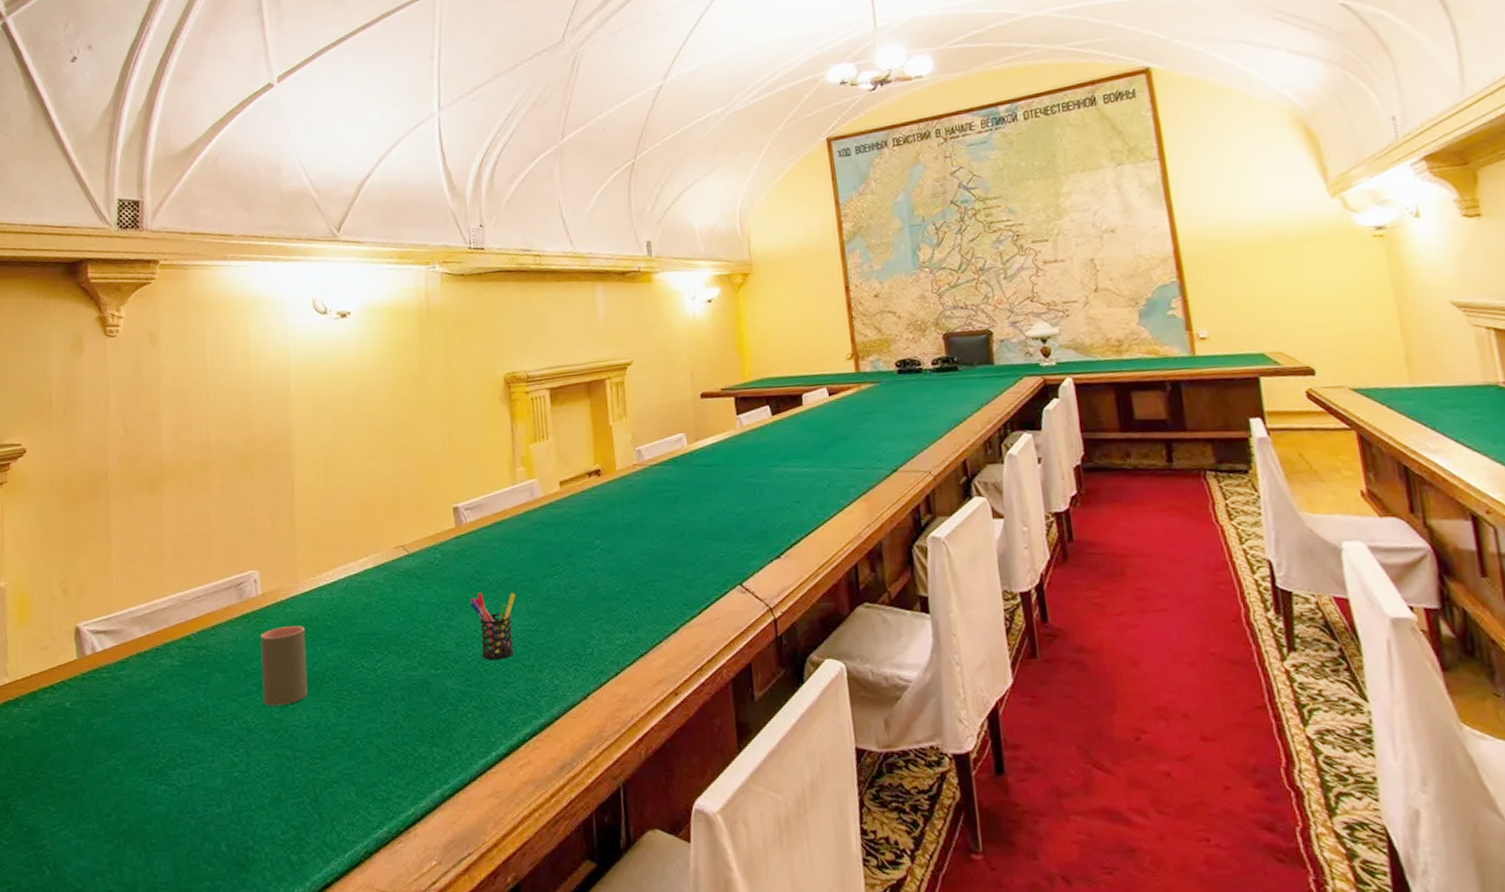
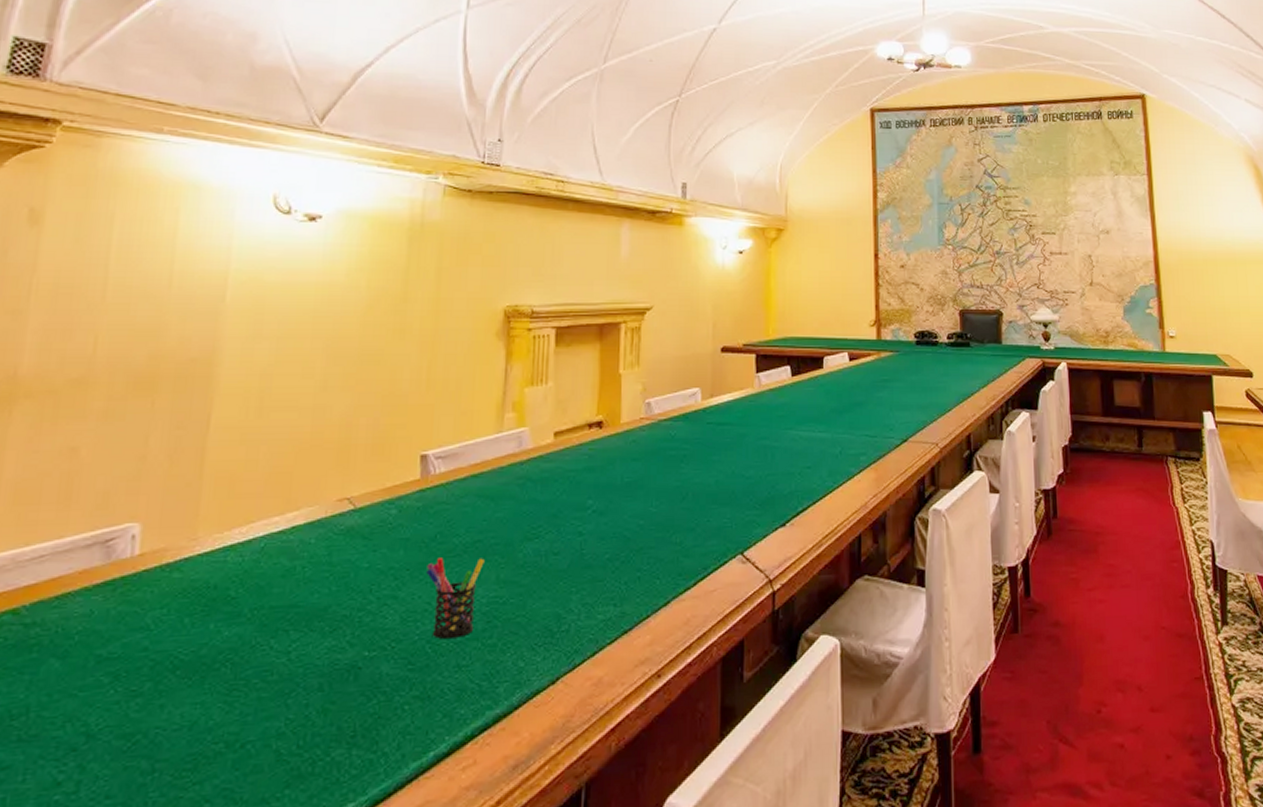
cup: present [260,626,308,706] -> none [117,596,196,703]

